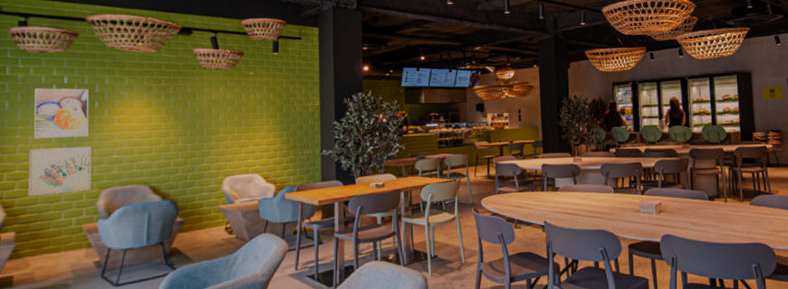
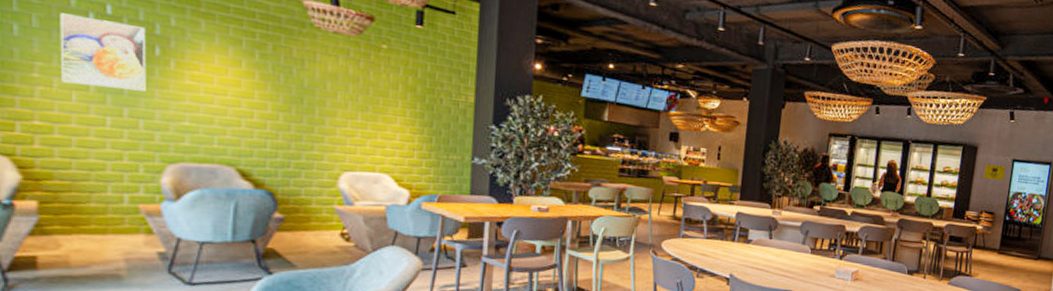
wall art: present [28,146,92,197] -> none [56,95,152,163]

